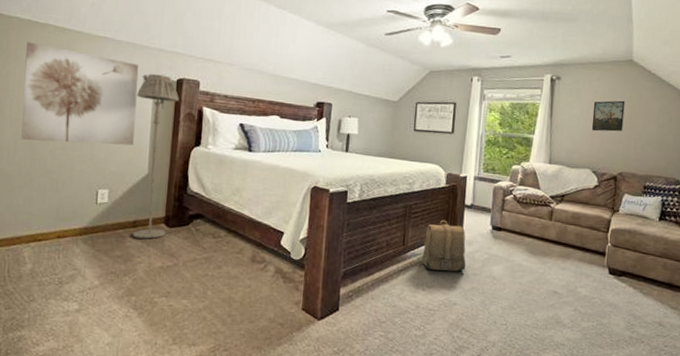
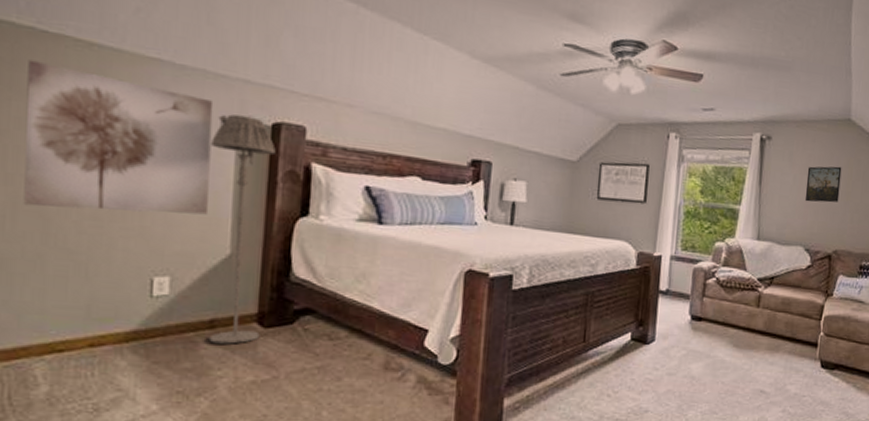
backpack: present [421,220,466,272] -> none [606,309,660,372]

